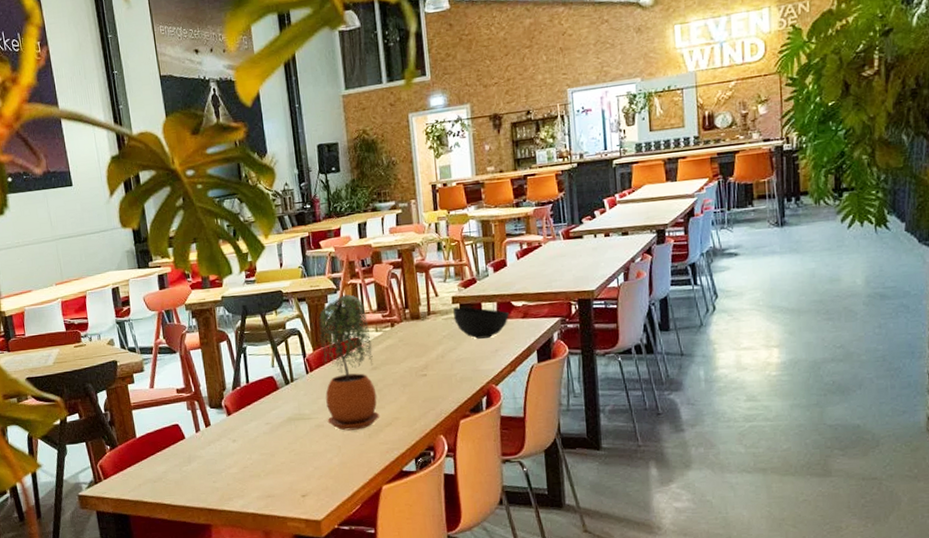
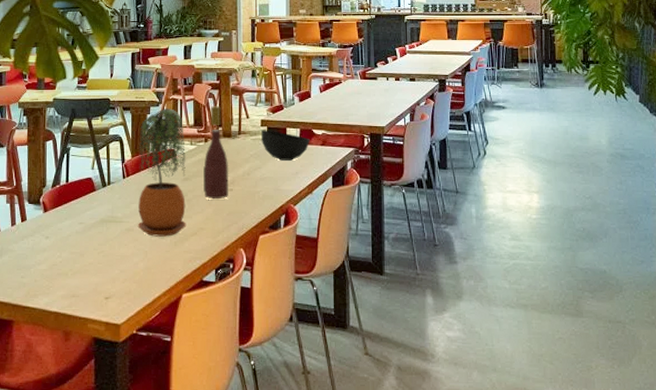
wine bottle: none [392,286,423,387] -> present [203,106,229,200]

